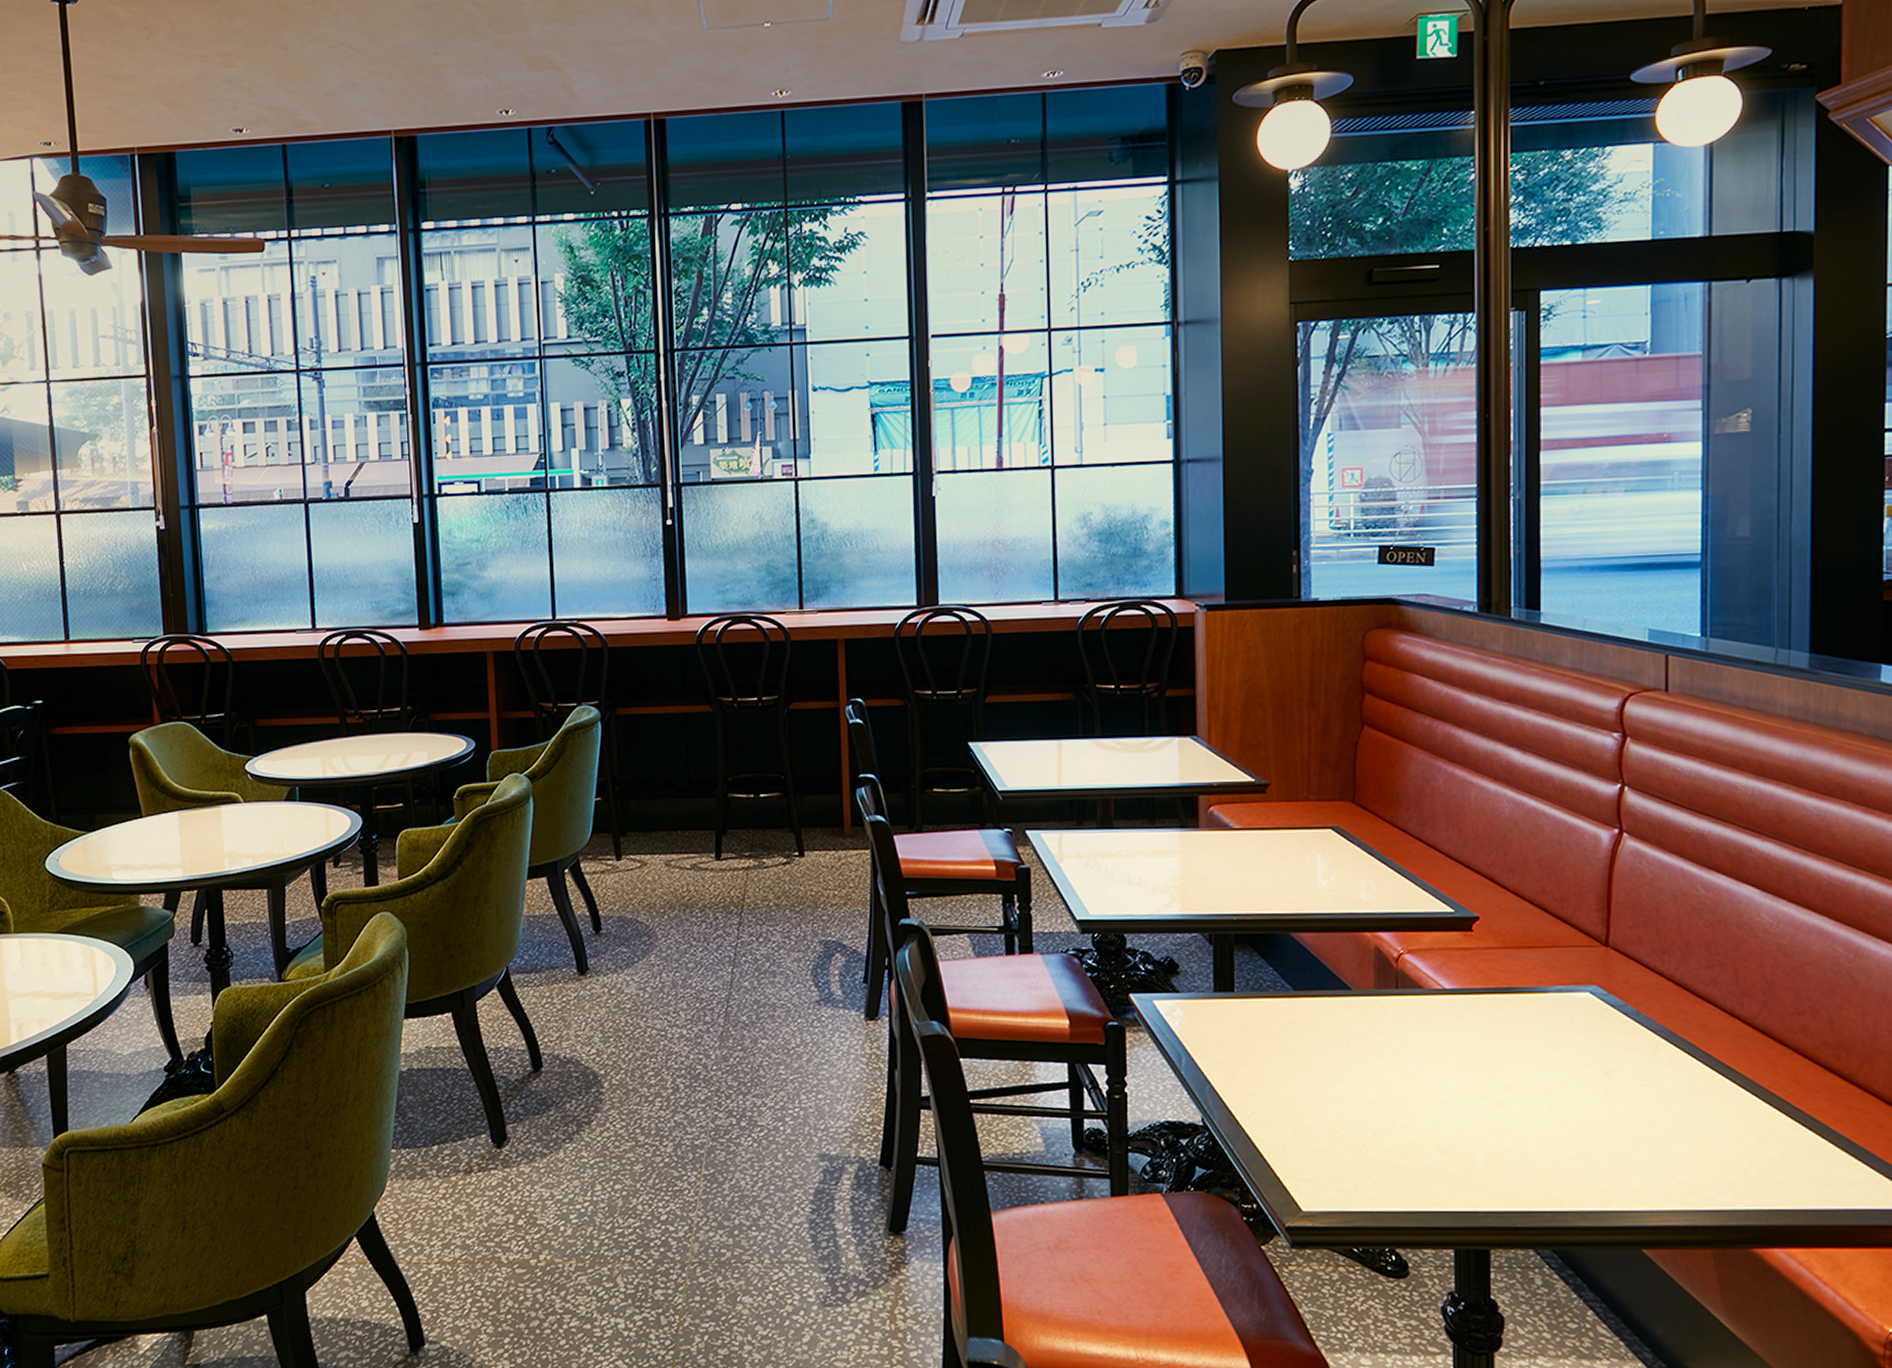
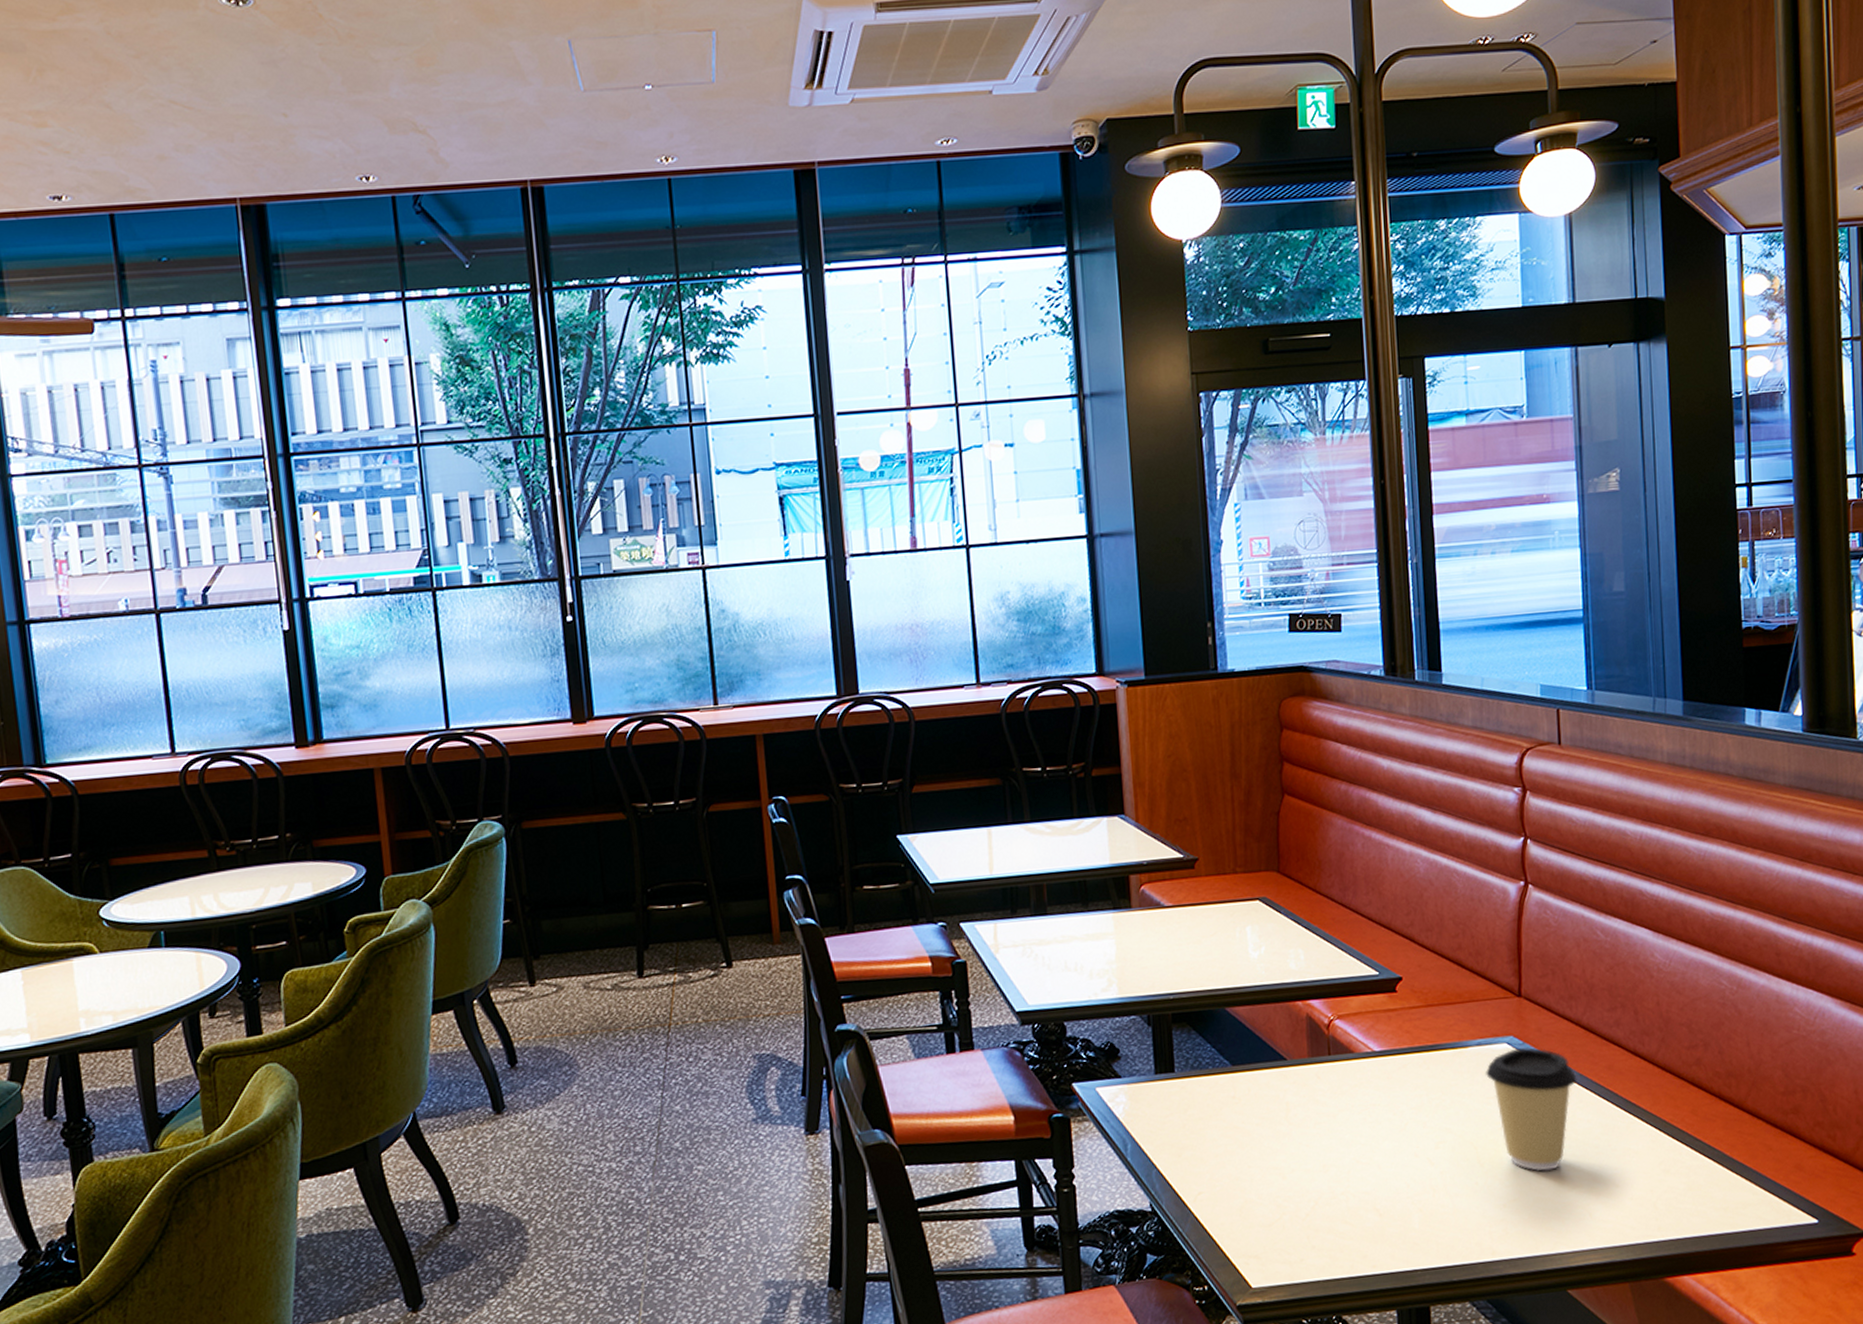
coffee cup: none [1563,998,1666,1126] -> present [1485,1047,1577,1171]

